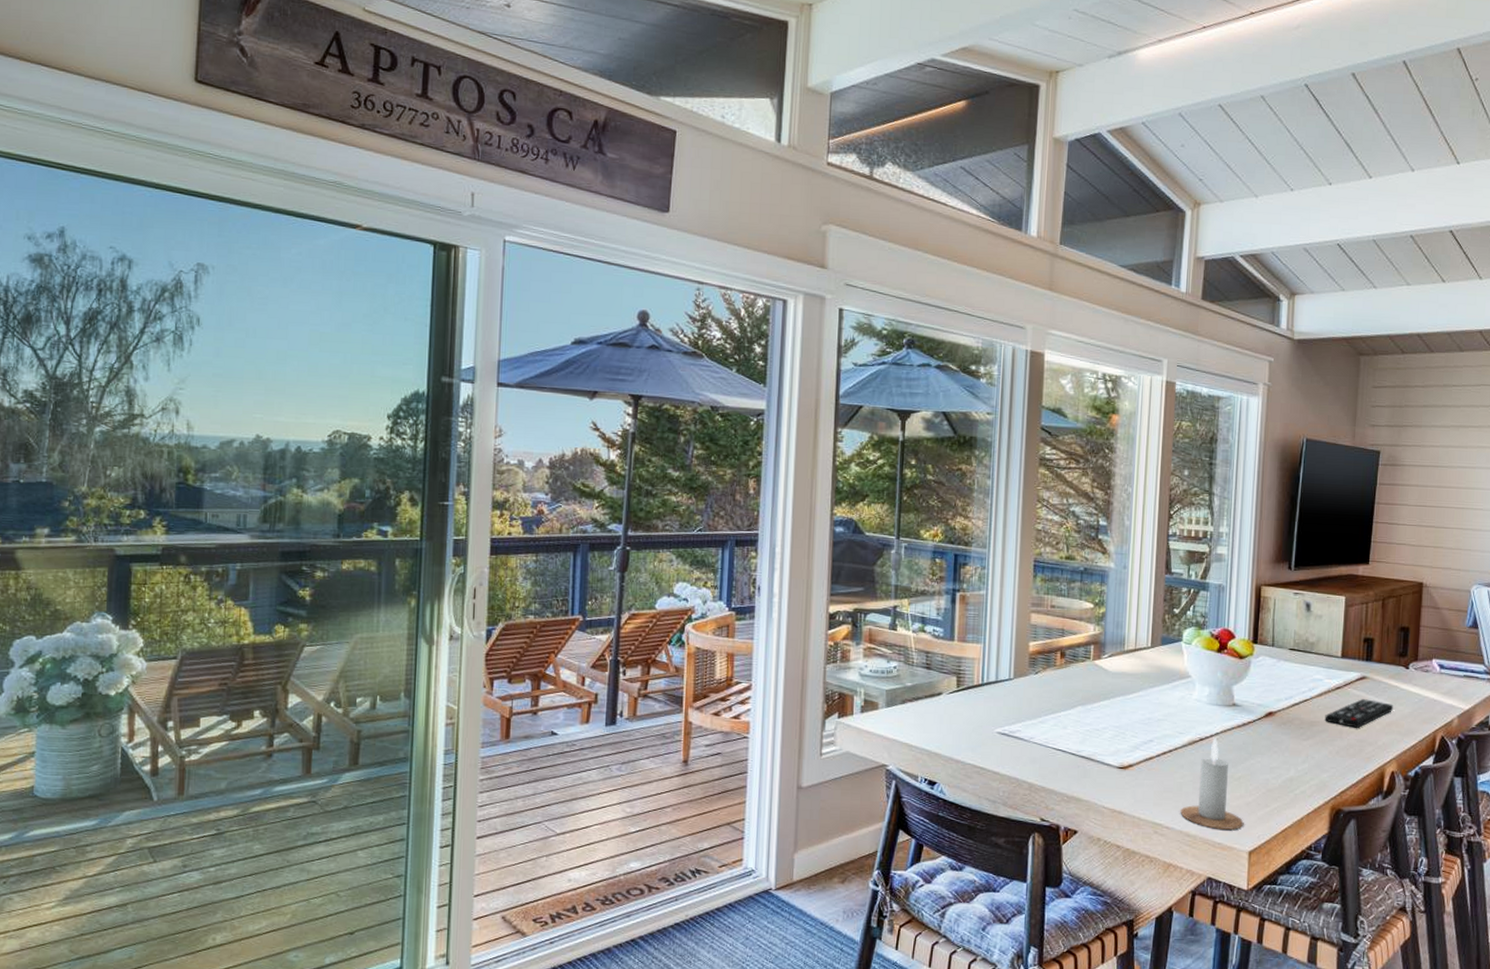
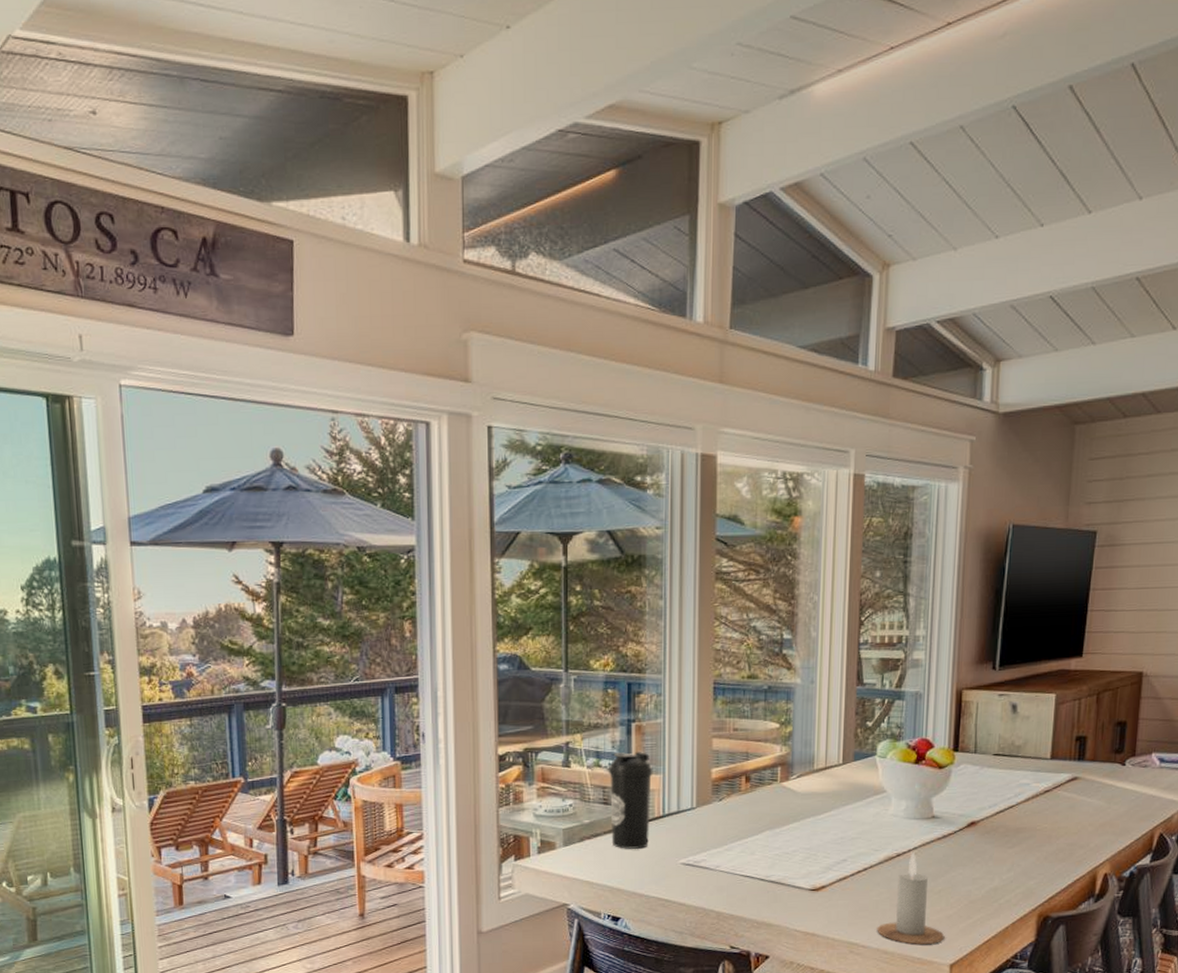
water bottle: none [932,619,975,716] -> present [609,751,653,850]
remote control: present [1325,699,1394,728] -> none [1032,801,1108,832]

